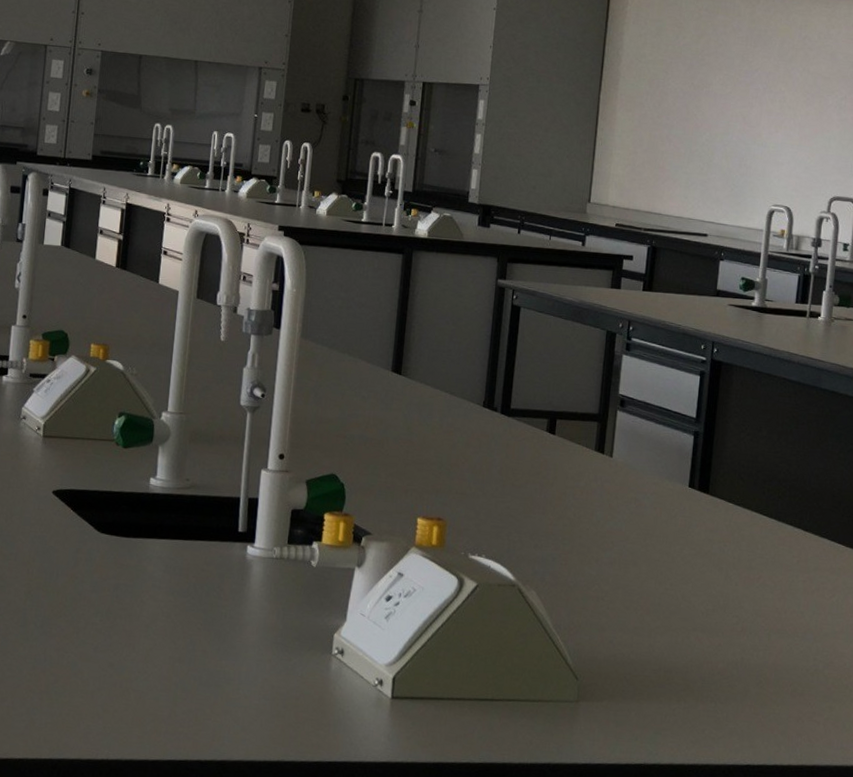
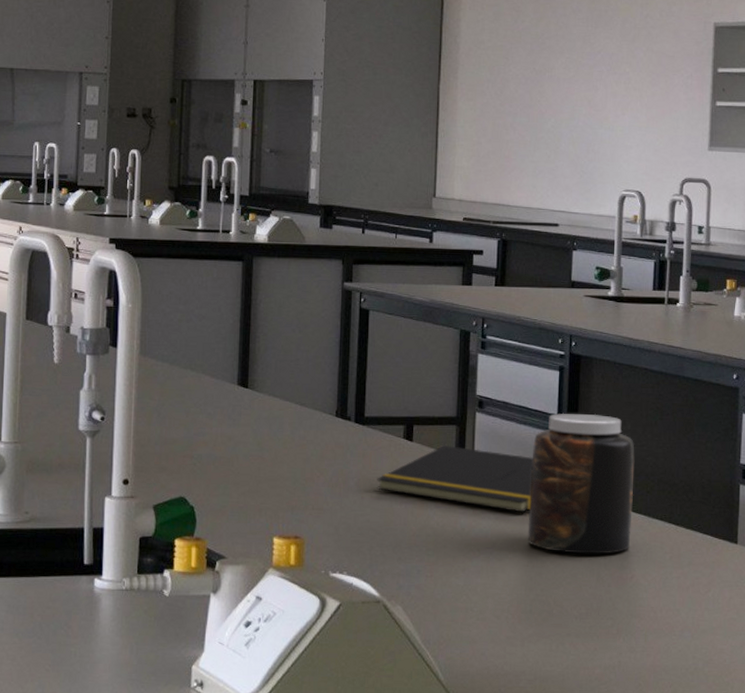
notepad: none [518,440,670,510] -> present [377,445,533,513]
jar: none [660,416,769,554] -> present [527,413,635,554]

